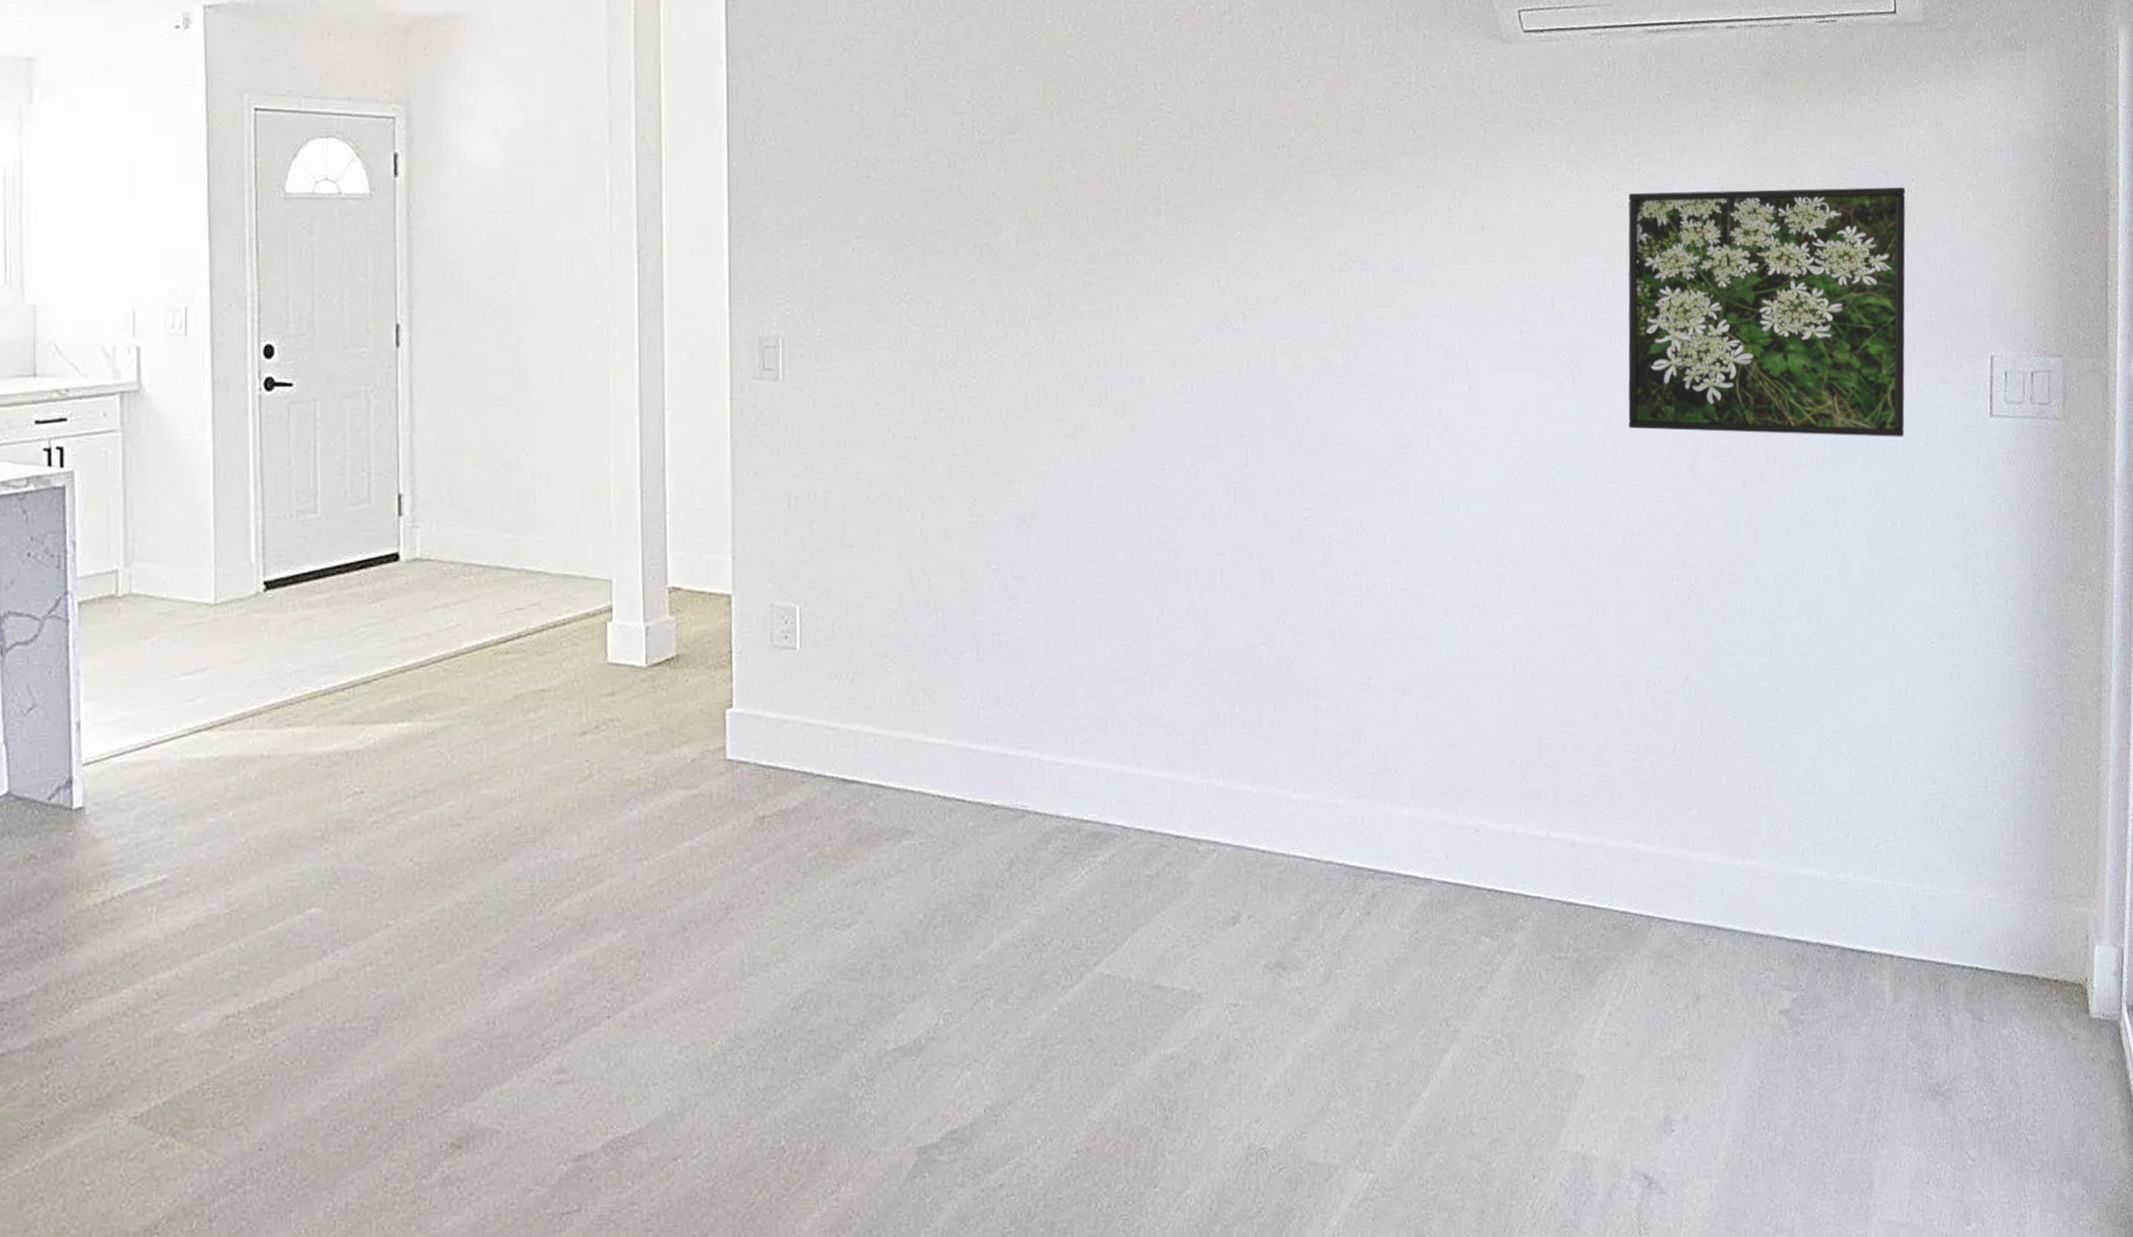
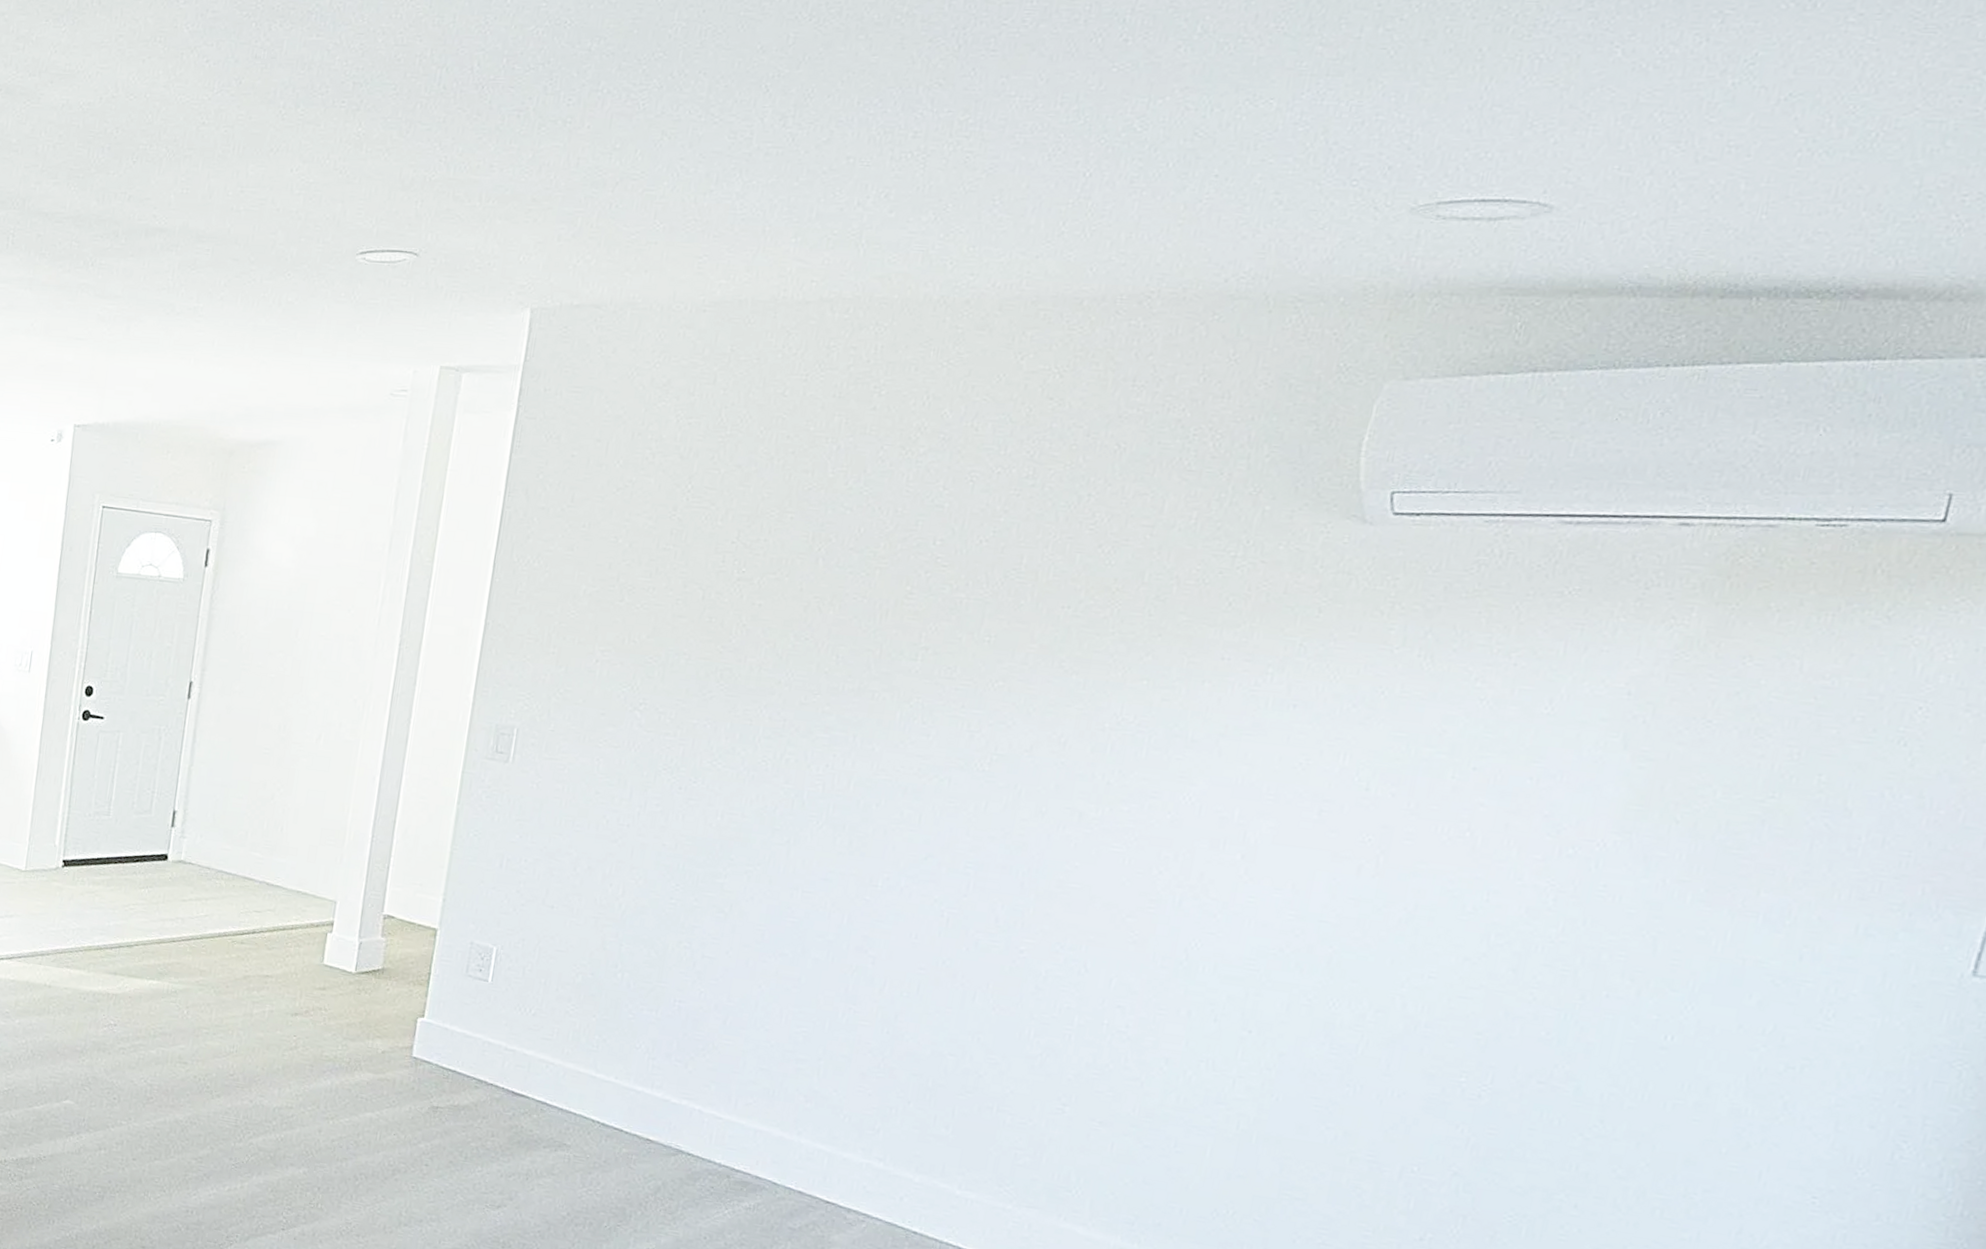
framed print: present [1628,187,1906,437] -> none [1439,687,1906,980]

